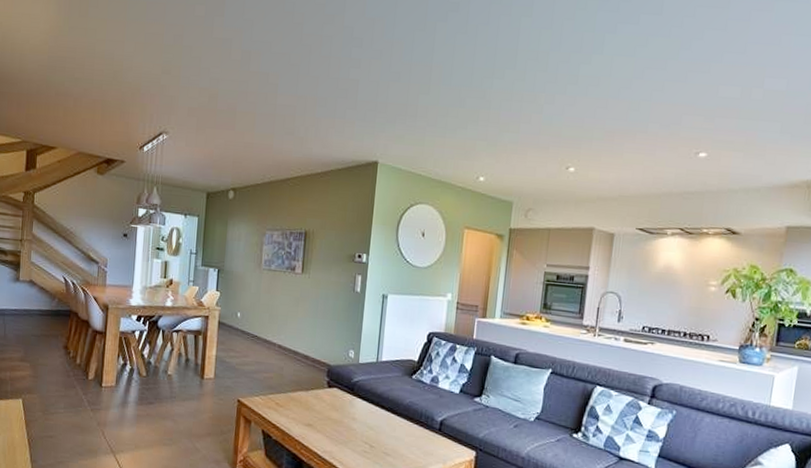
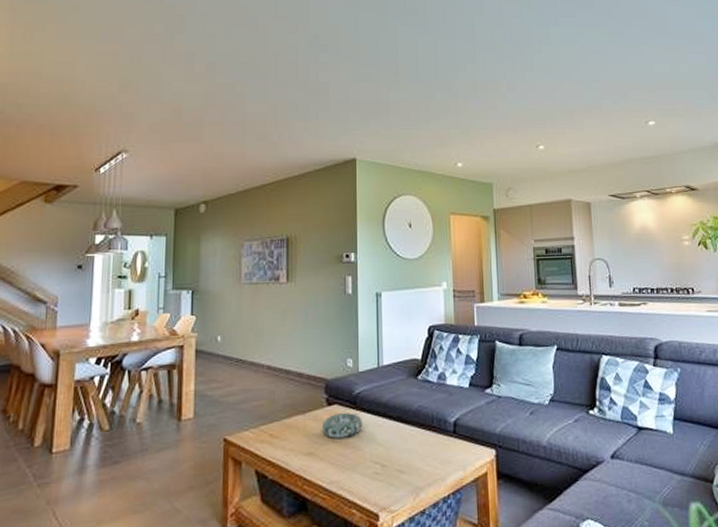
decorative bowl: none [321,395,358,417] -> present [322,413,362,438]

